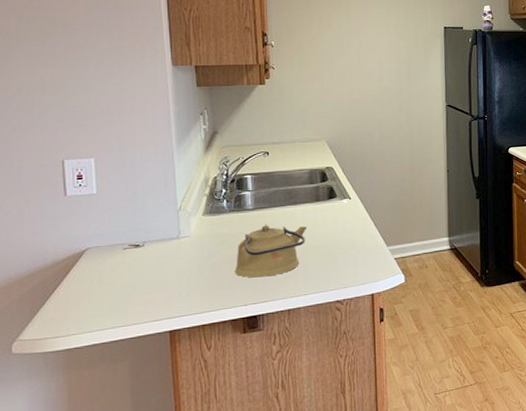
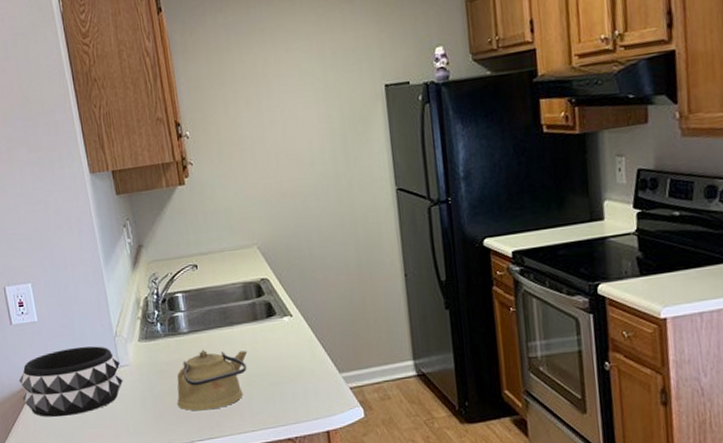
decorative bowl: none [66,218,182,285] -> present [18,346,123,418]

